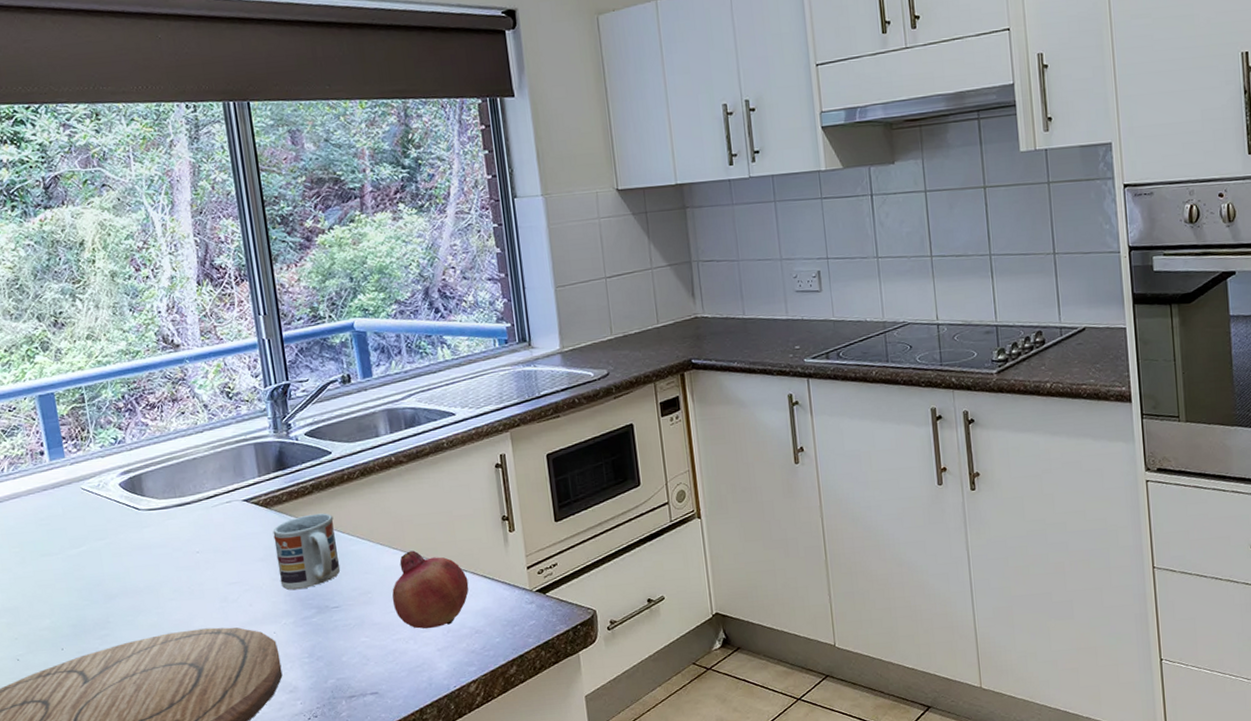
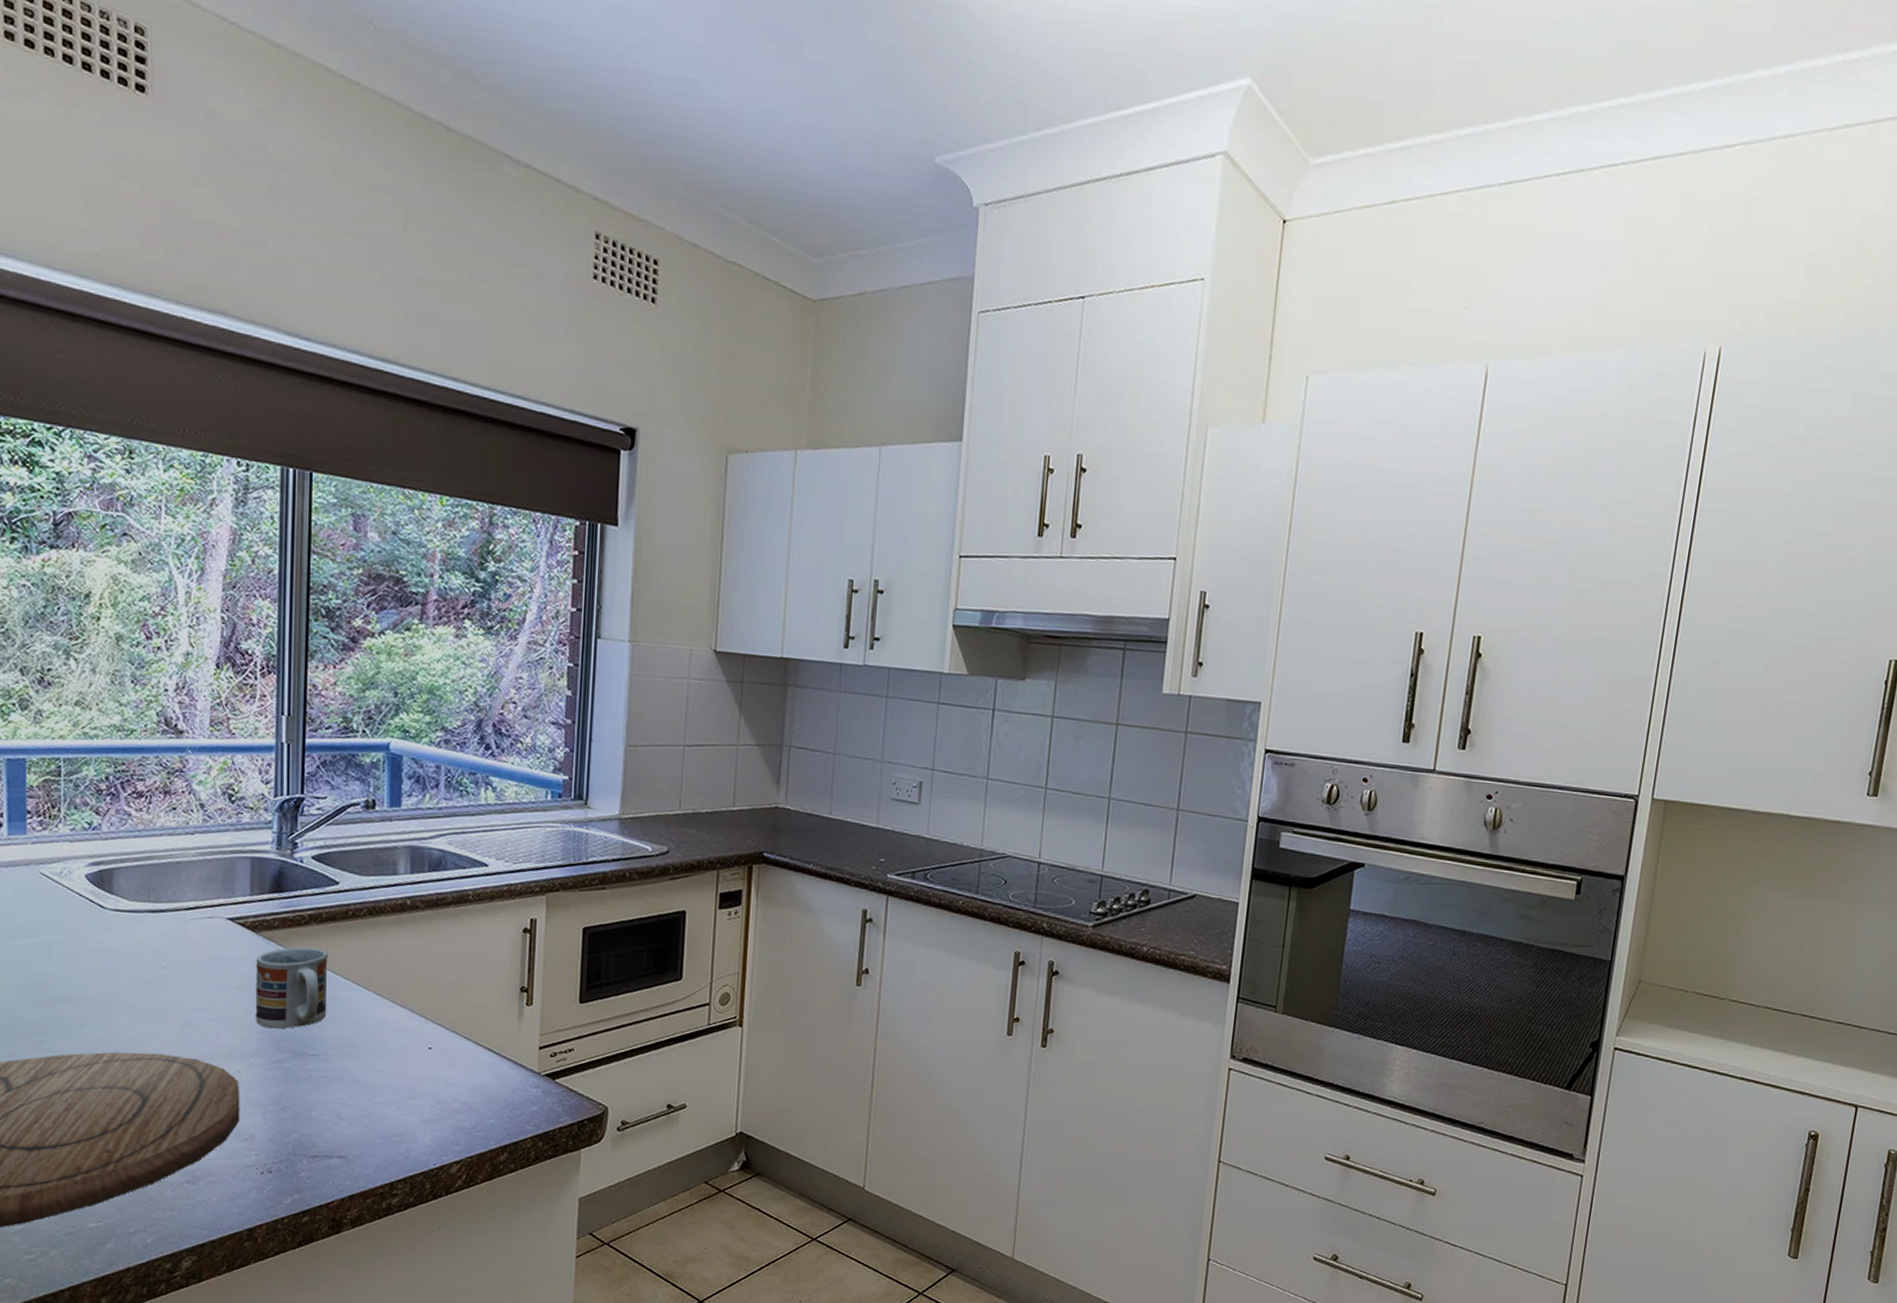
fruit: present [392,550,469,629] -> none [380,1007,470,1097]

